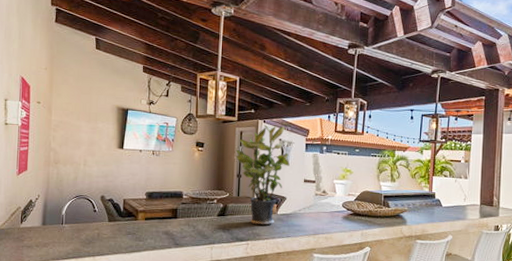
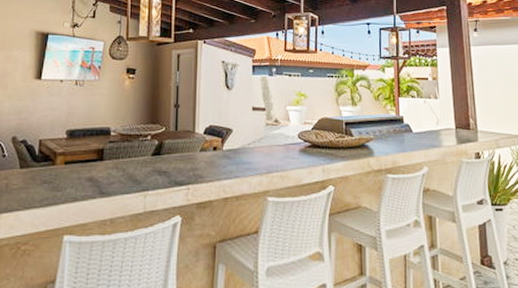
potted plant: present [235,125,290,226] -> none [172,46,235,165]

